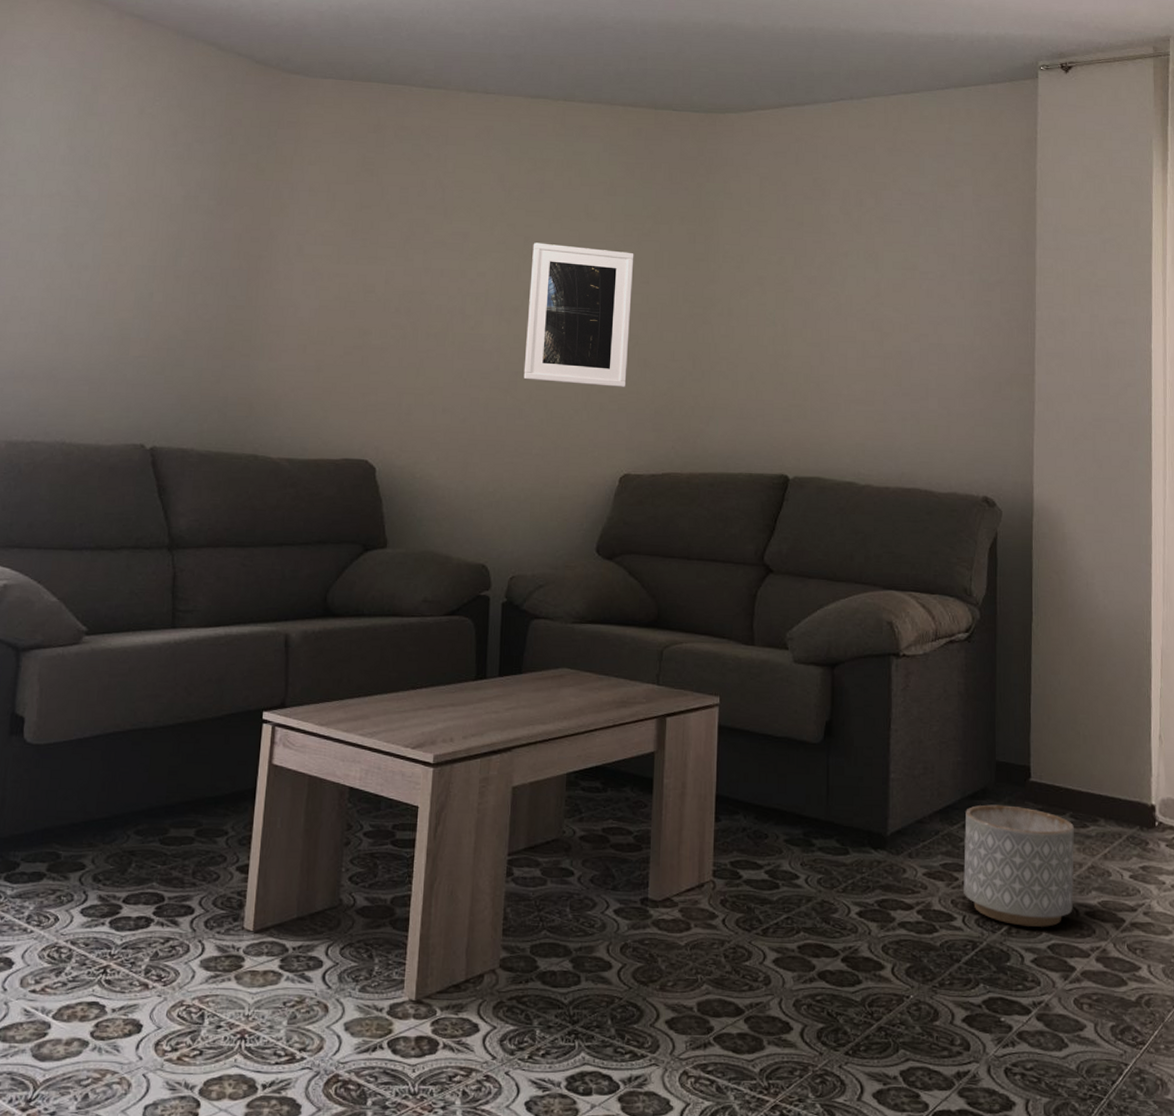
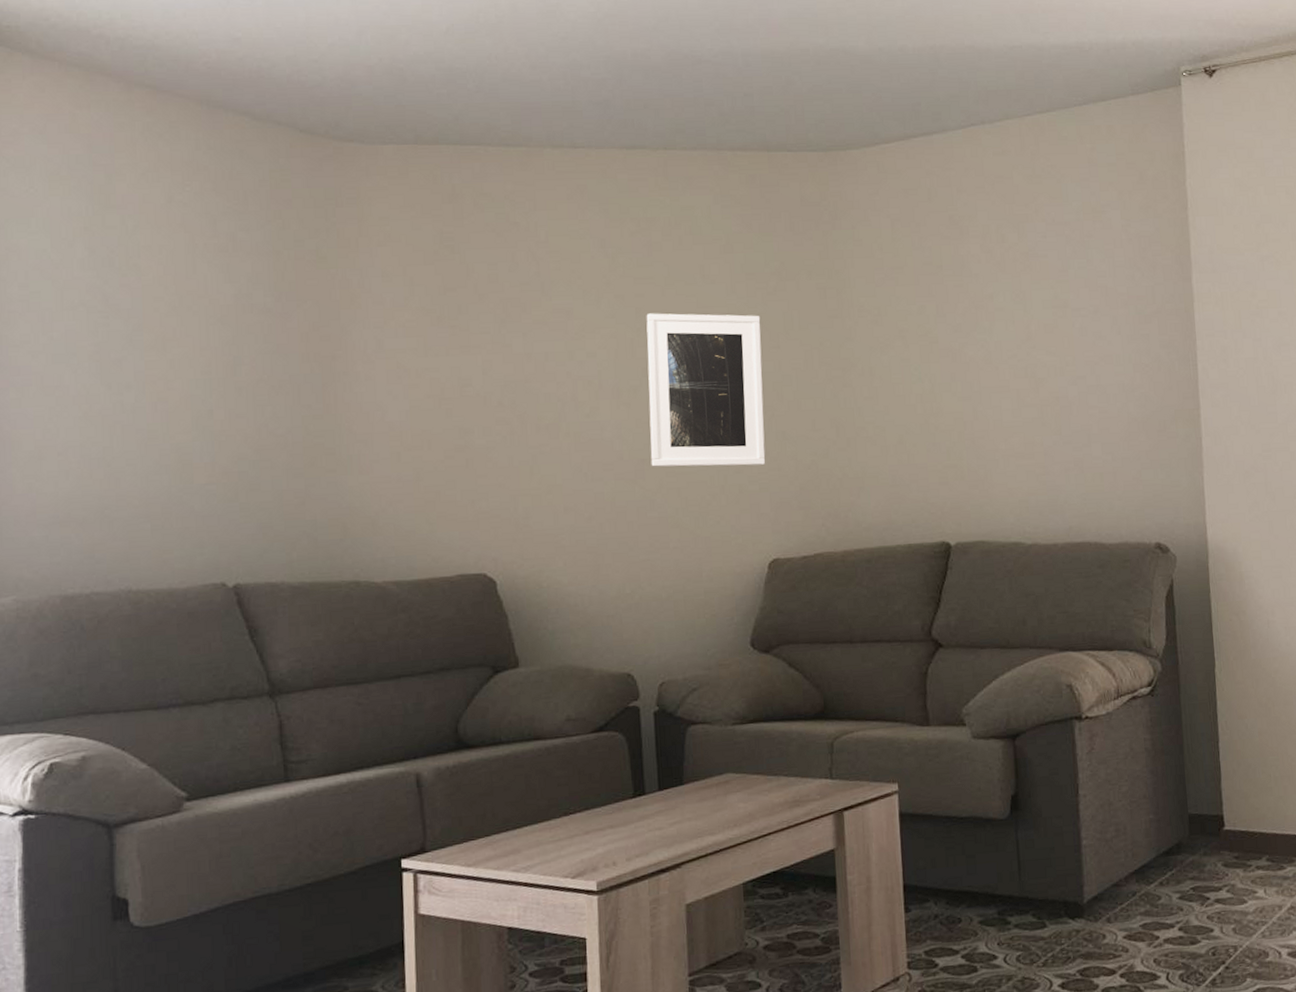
planter: present [963,804,1074,927] -> none [1161,857,1276,976]

